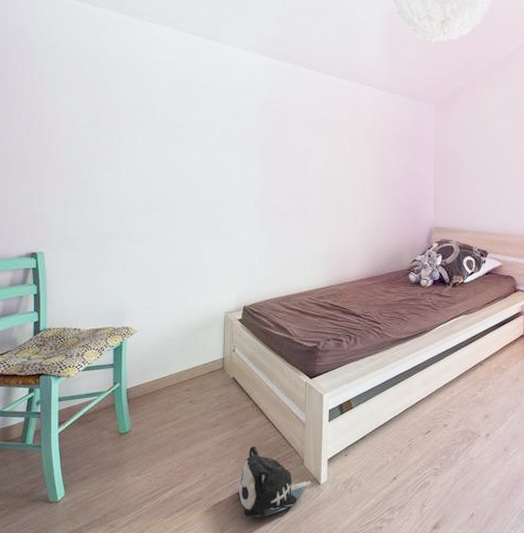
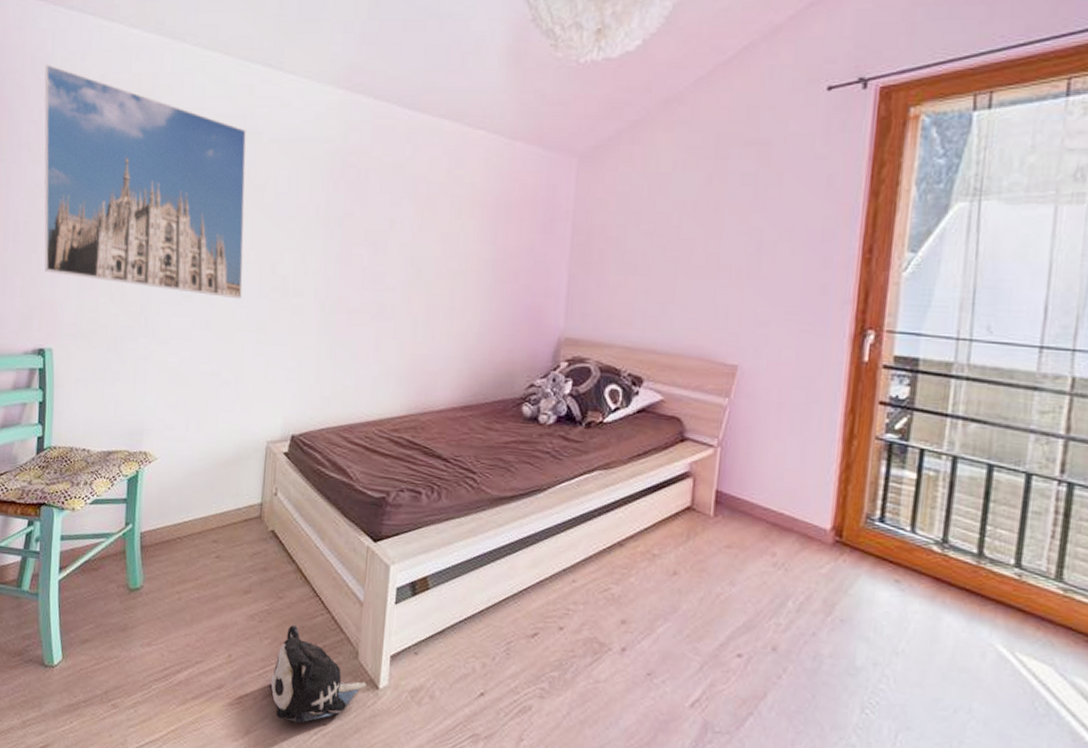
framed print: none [26,32,199,209] -> present [44,64,246,300]

